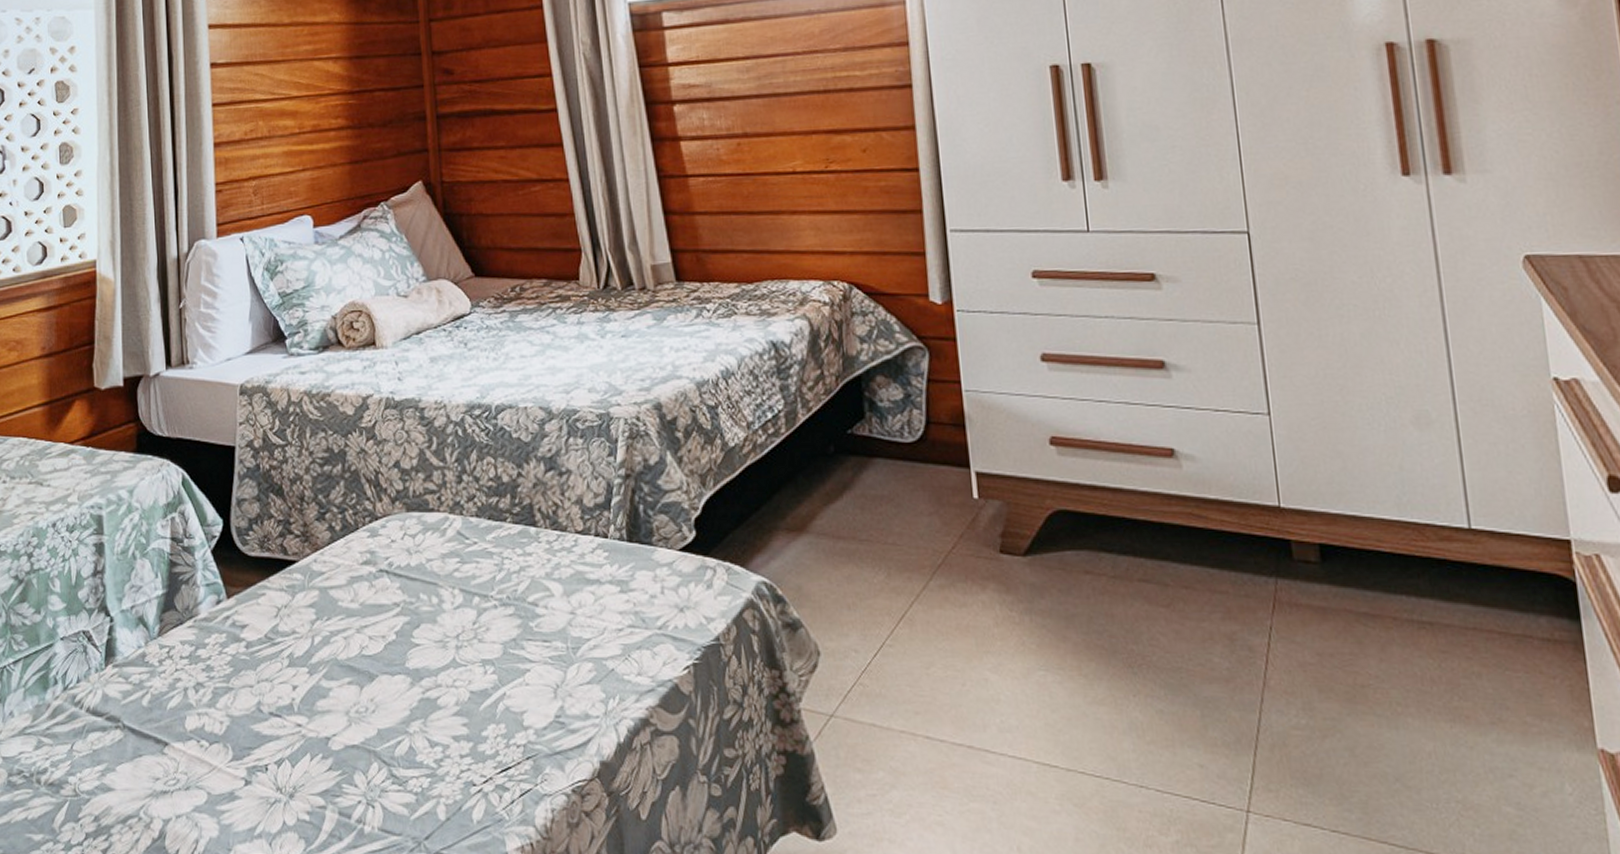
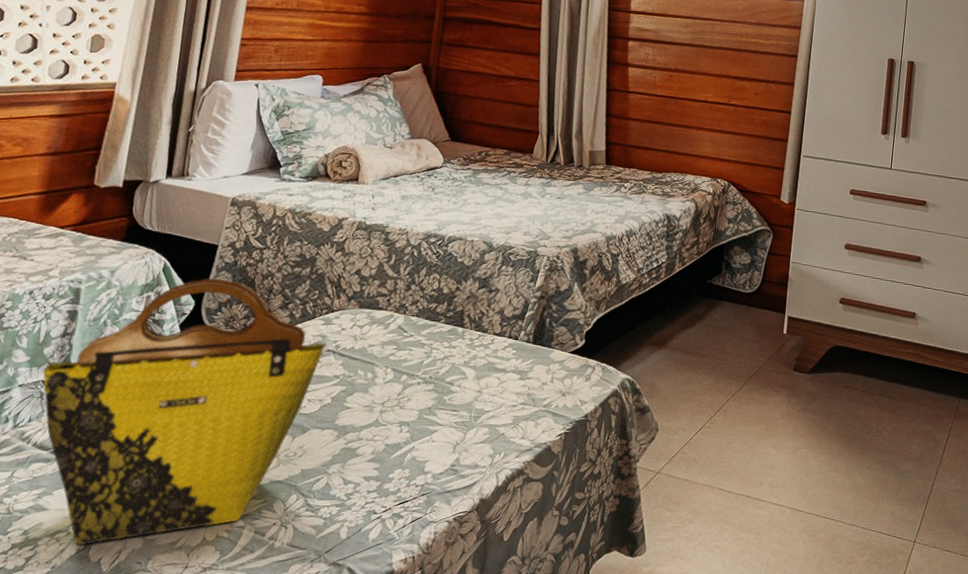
tote bag: none [82,488,376,834] -> present [43,277,325,546]

